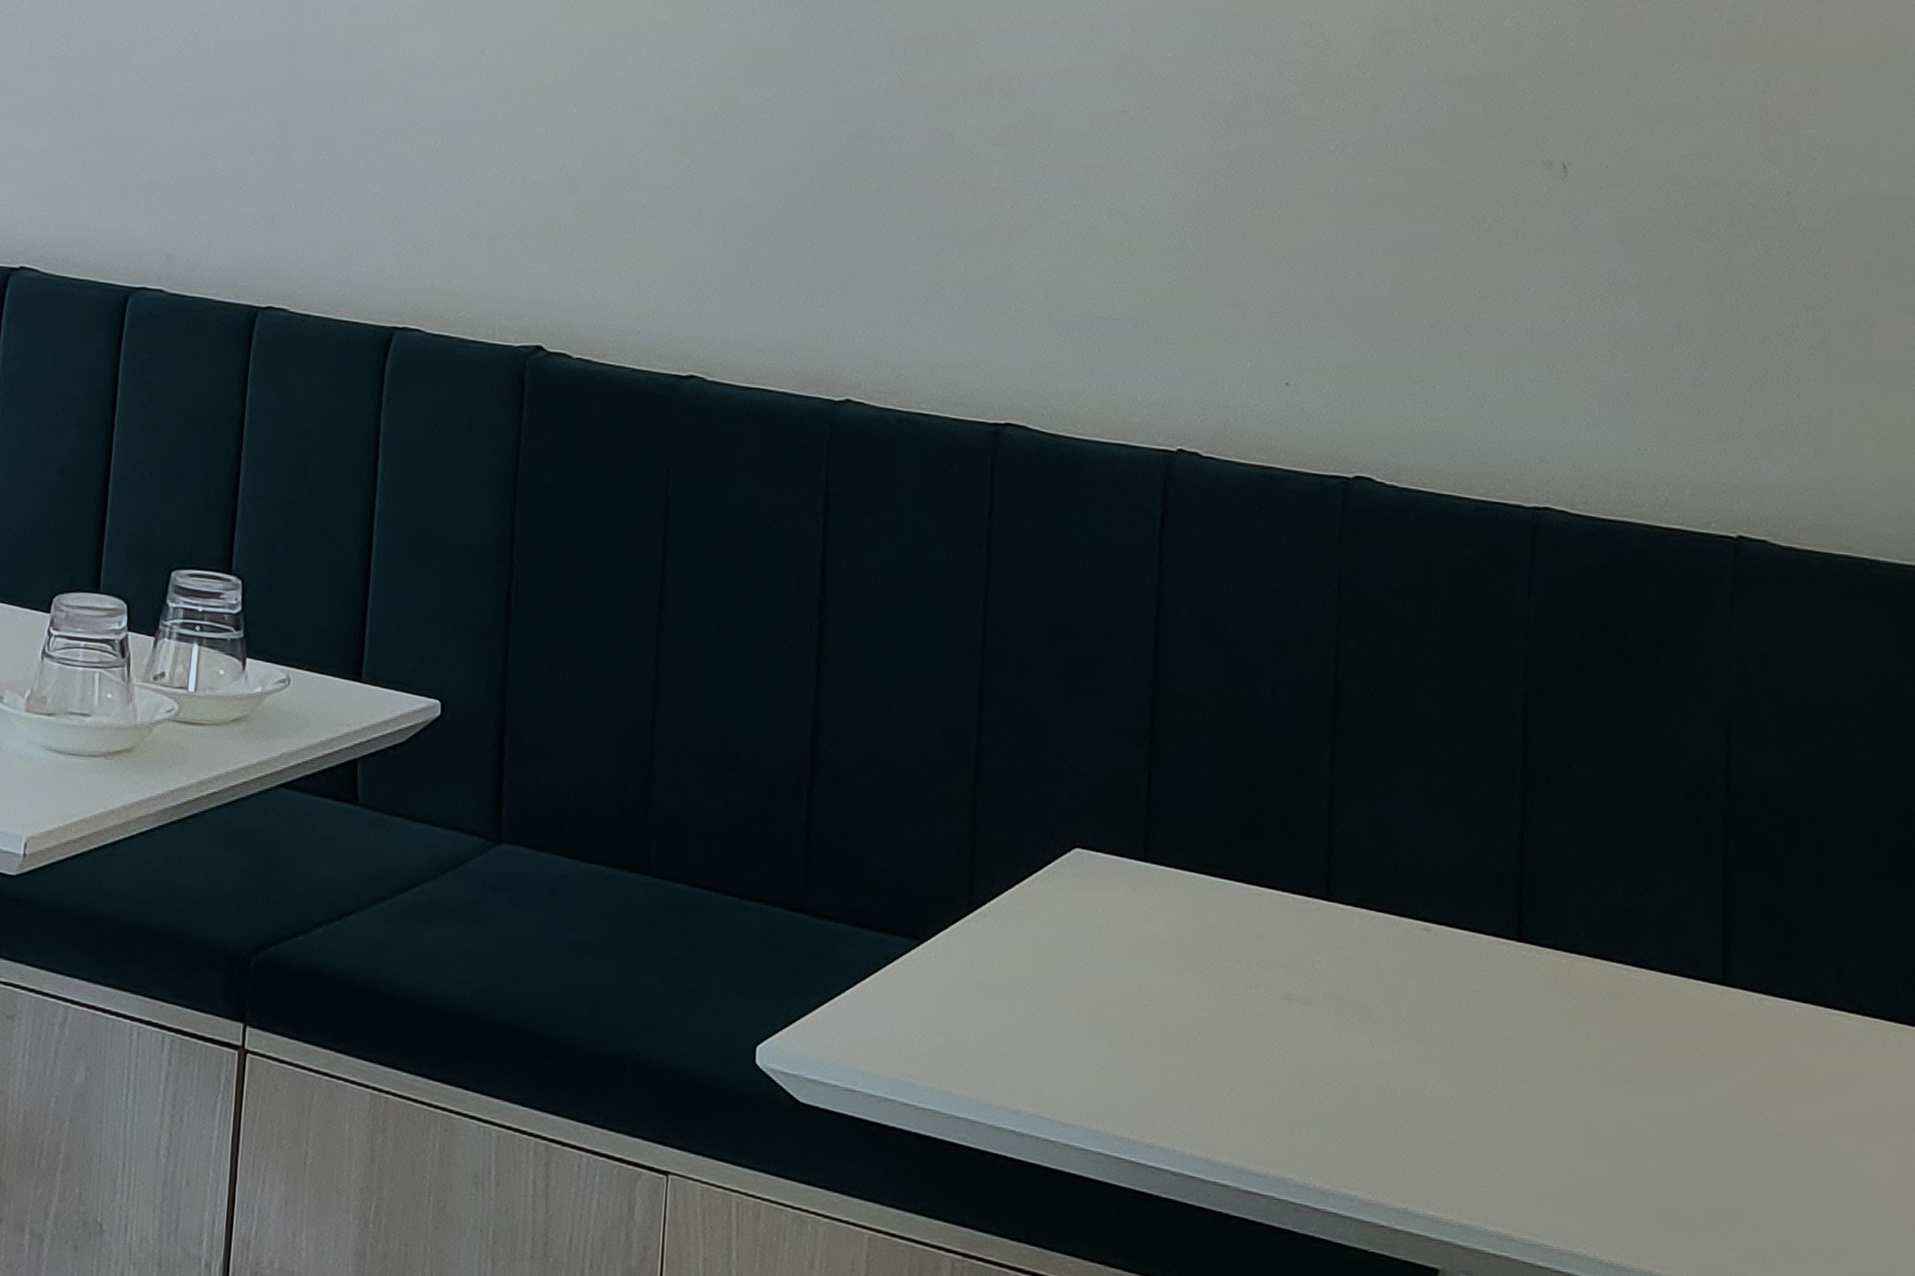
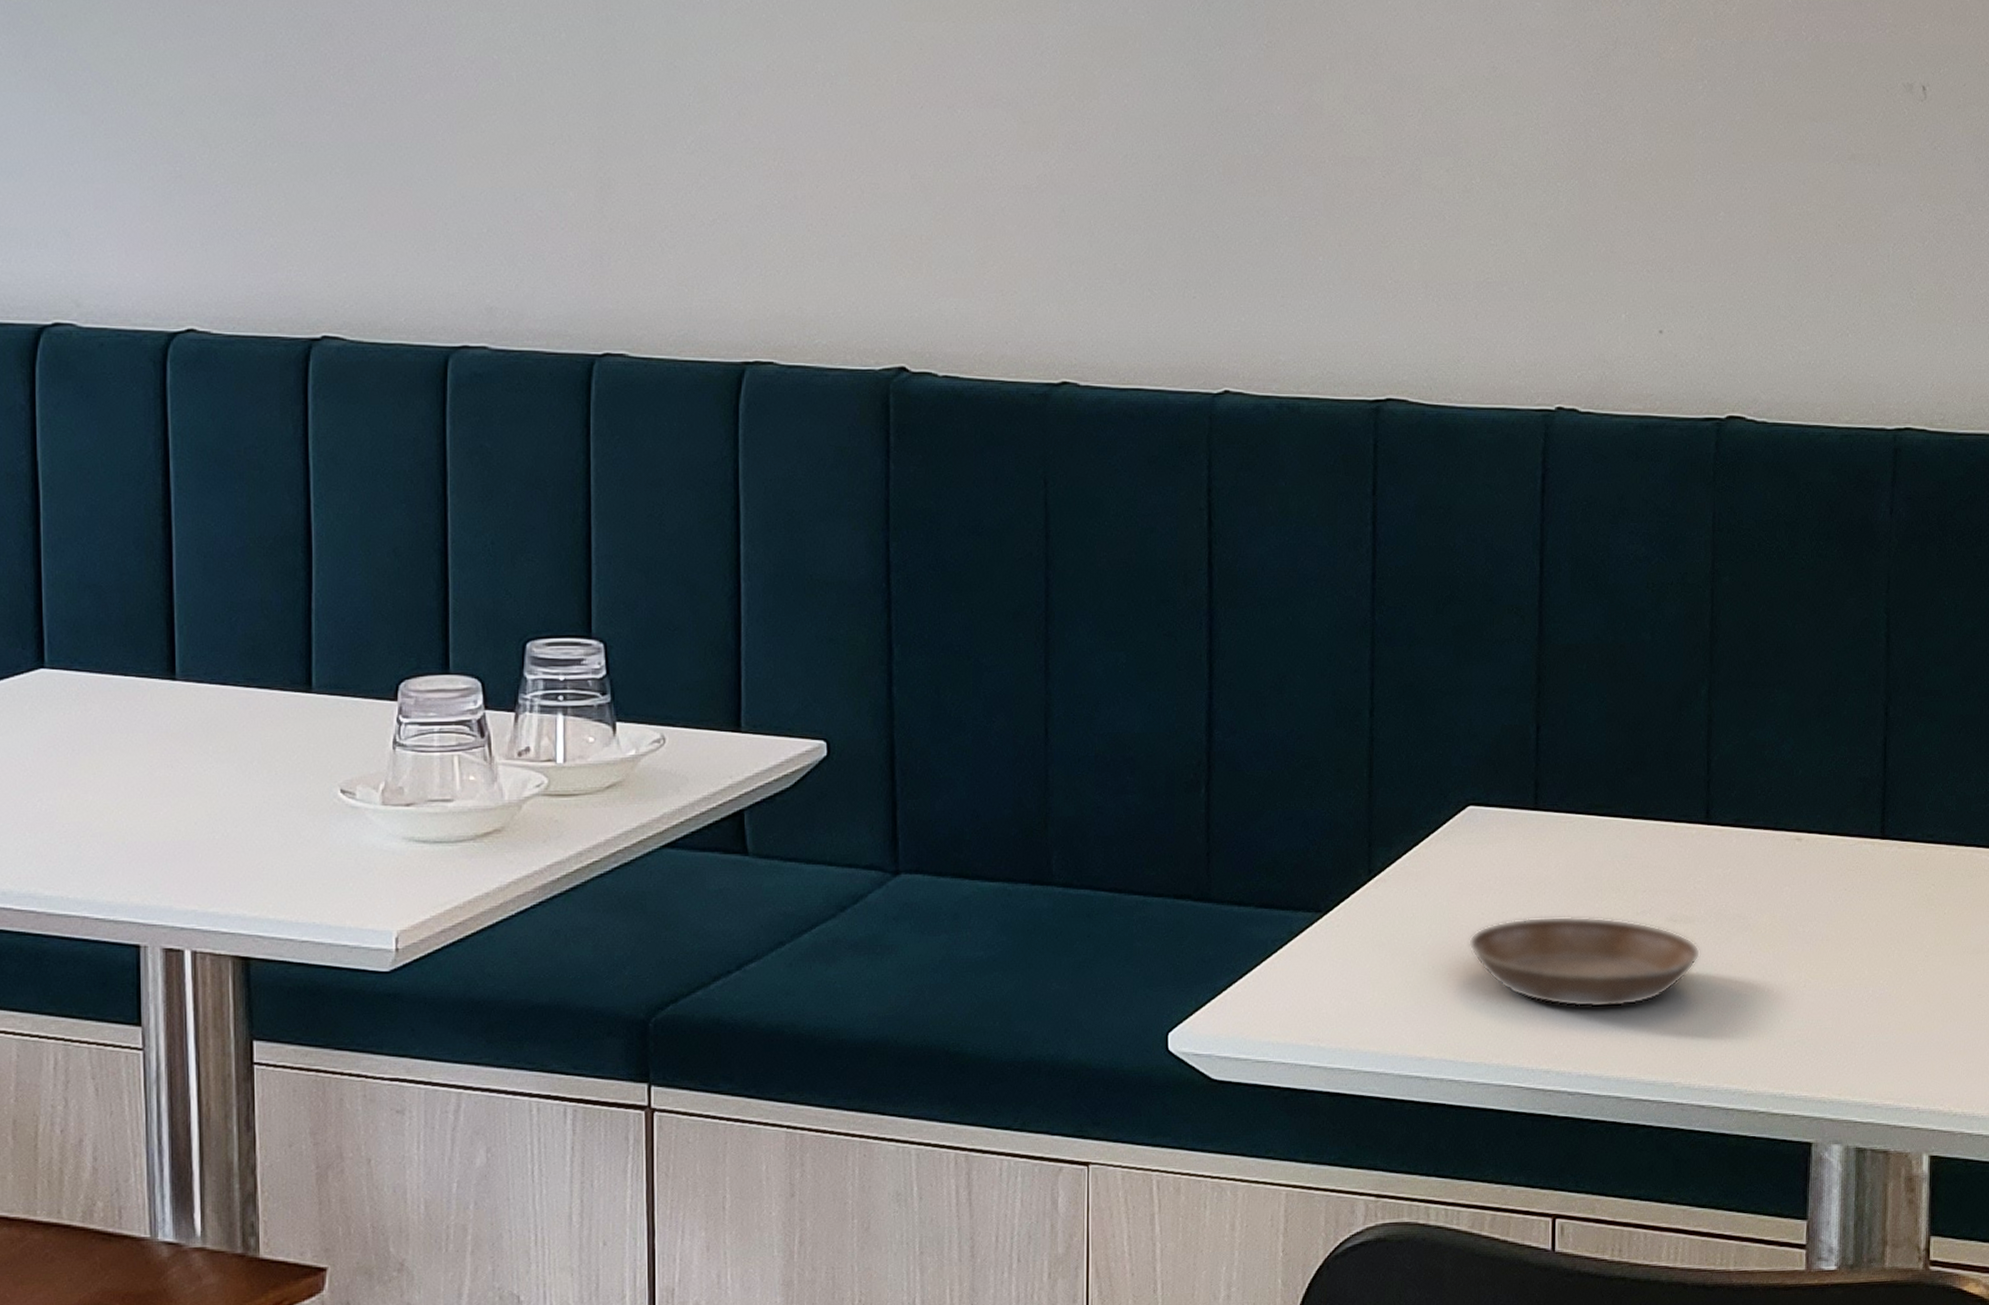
saucer: none [1069,974,1319,1086] -> present [1468,916,1701,1008]

